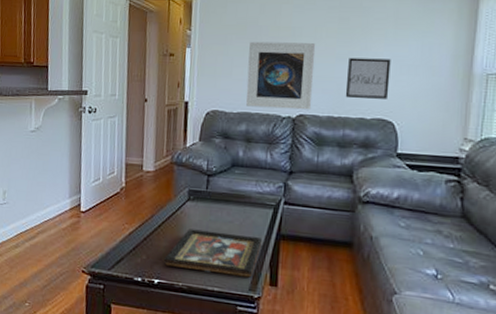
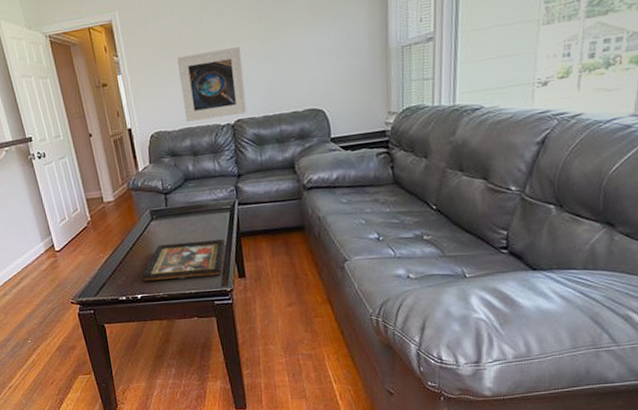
wall art: present [345,57,391,99] -> none [274,49,316,96]

